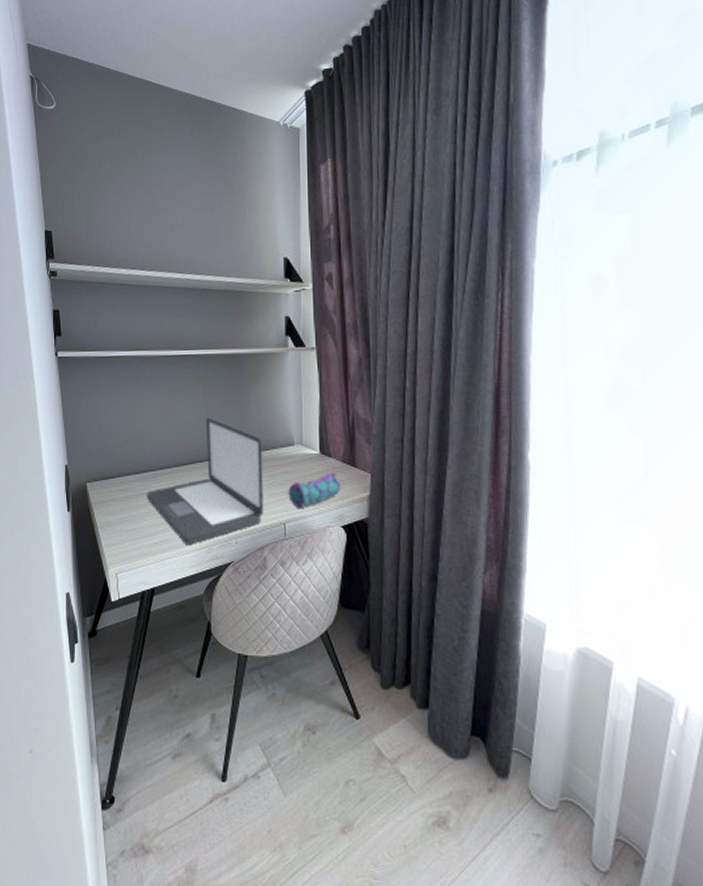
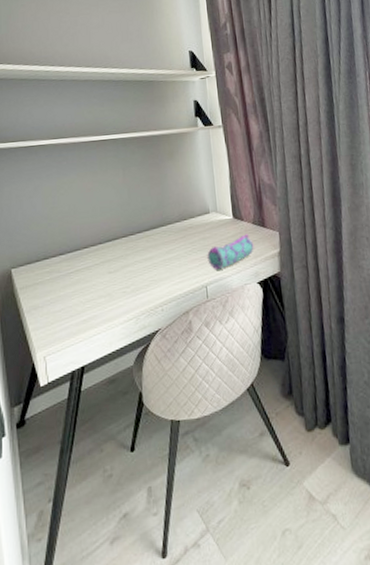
laptop: present [146,417,264,544] -> none [72,194,186,318]

